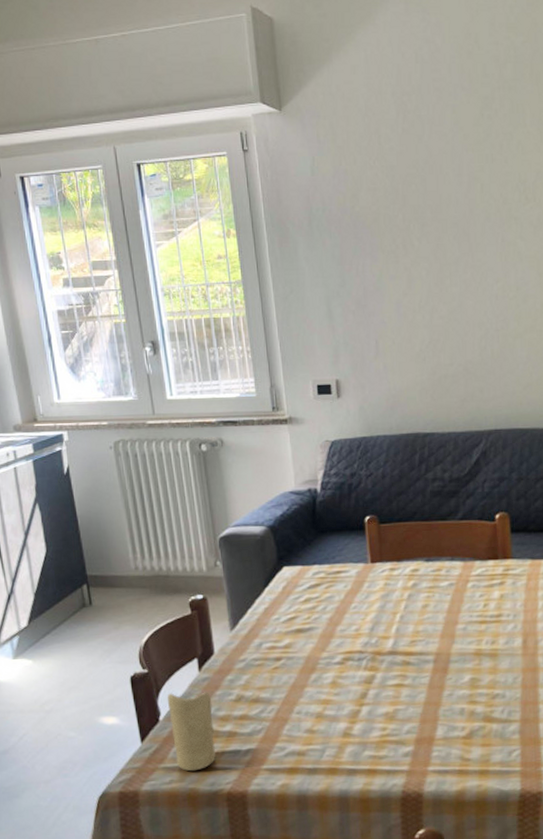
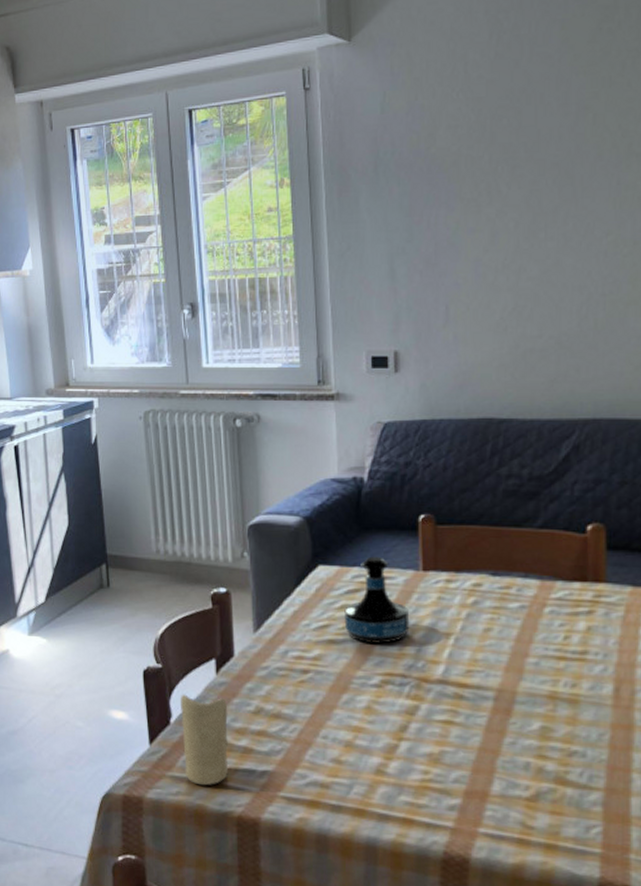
tequila bottle: none [308,554,363,628] -> present [344,556,410,644]

